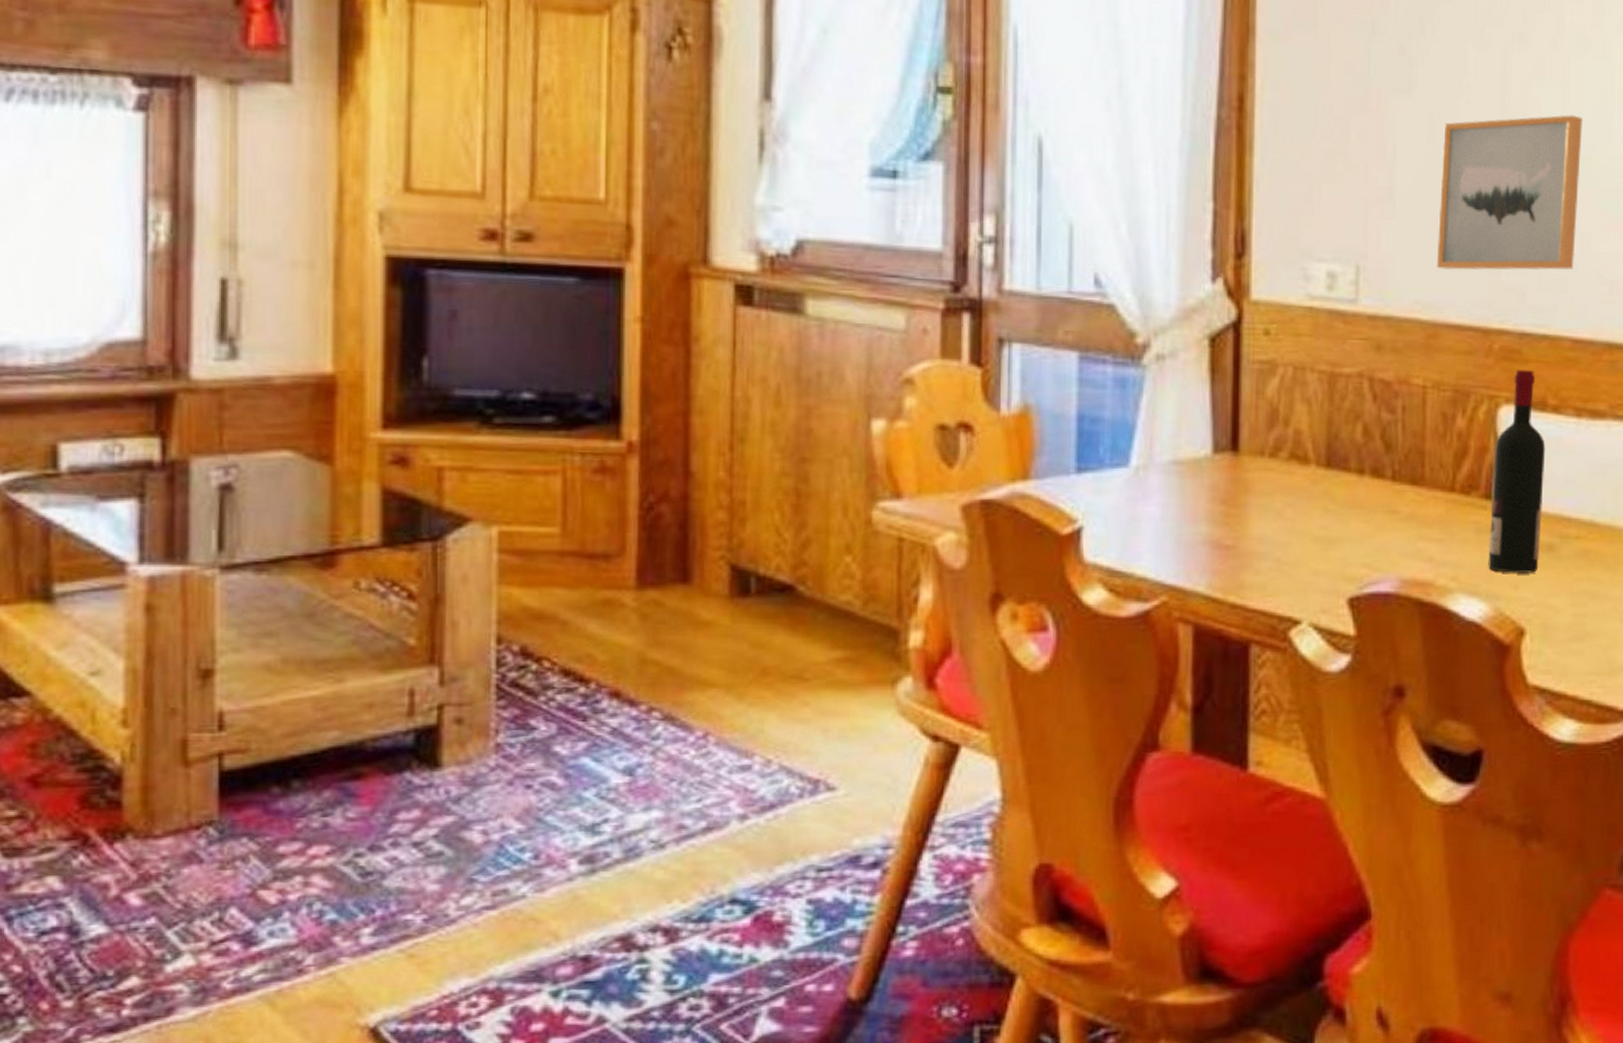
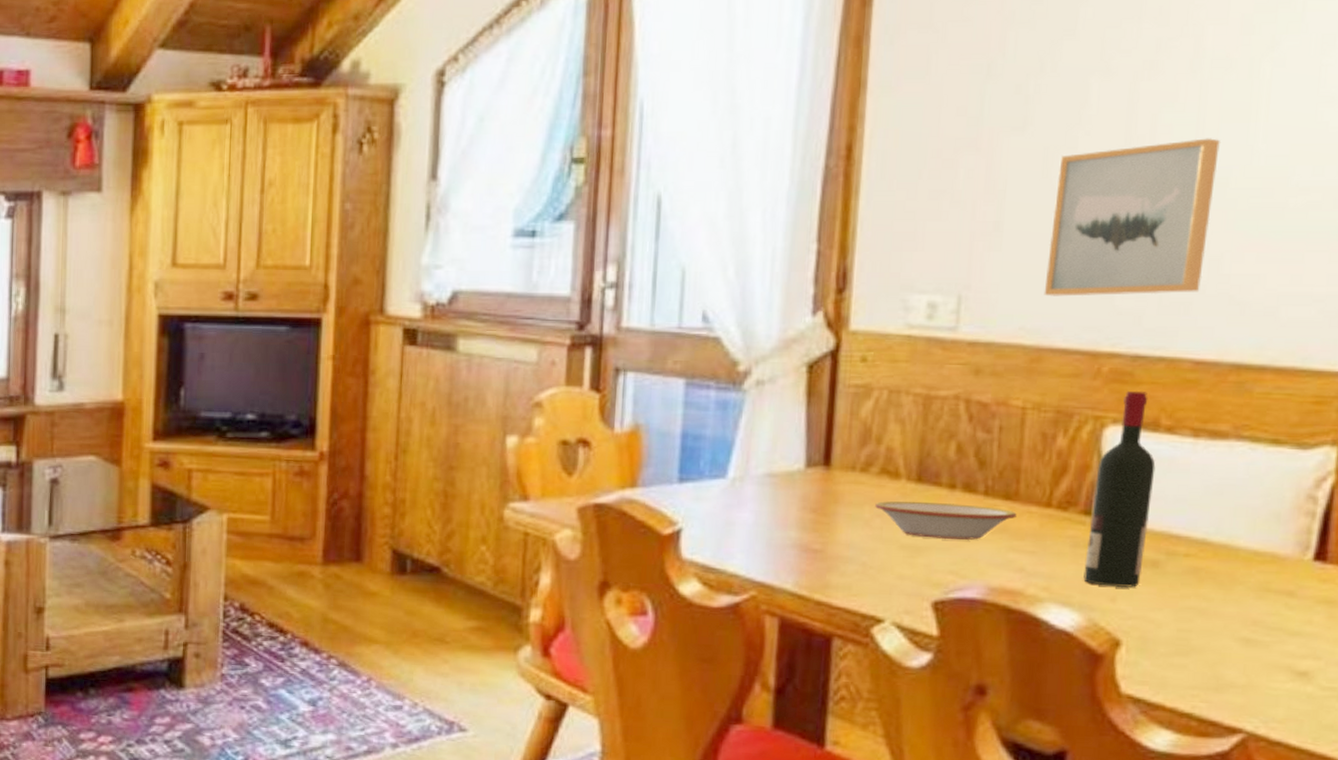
bowl: none [1286,488,1424,529] -> present [875,501,1017,540]

